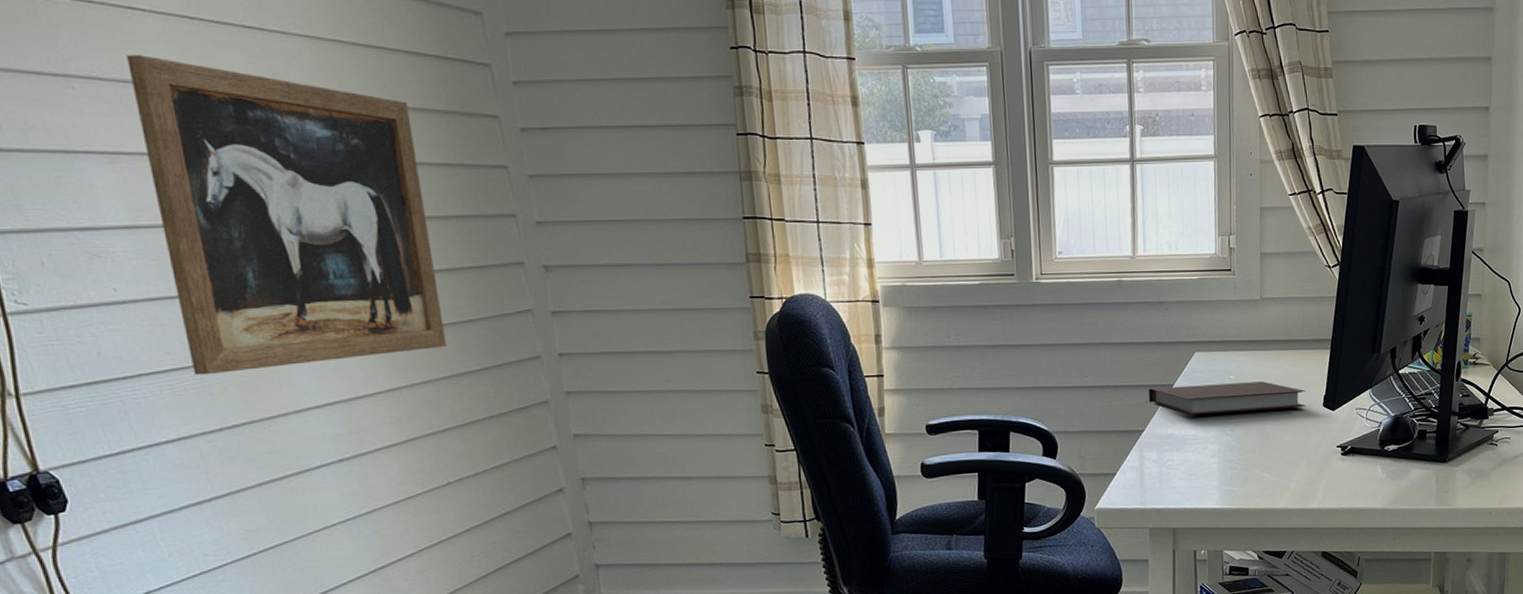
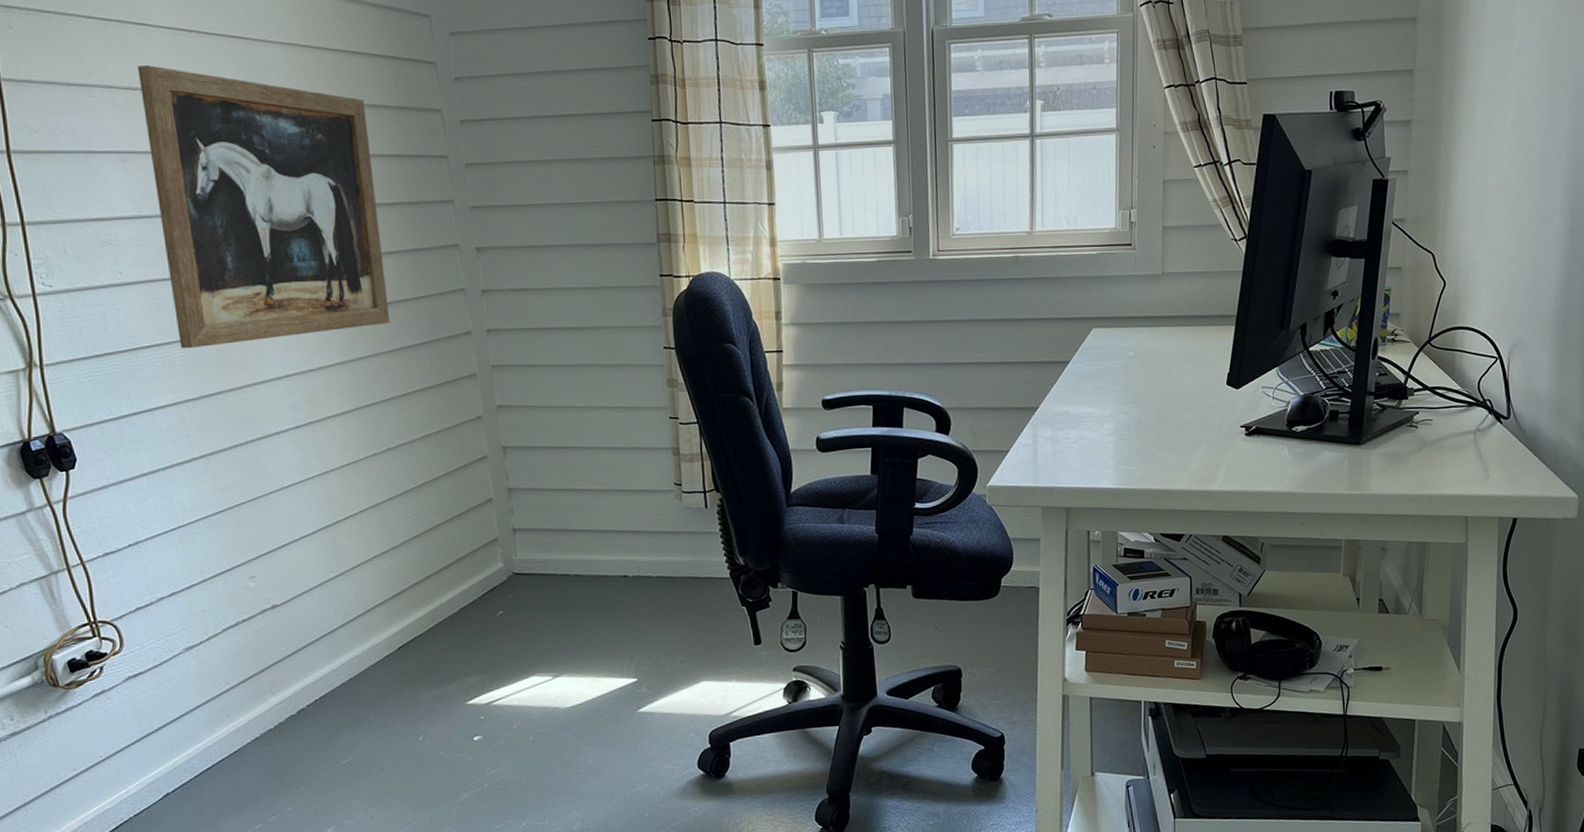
notebook: present [1148,381,1306,416] -> none [1043,358,1208,393]

